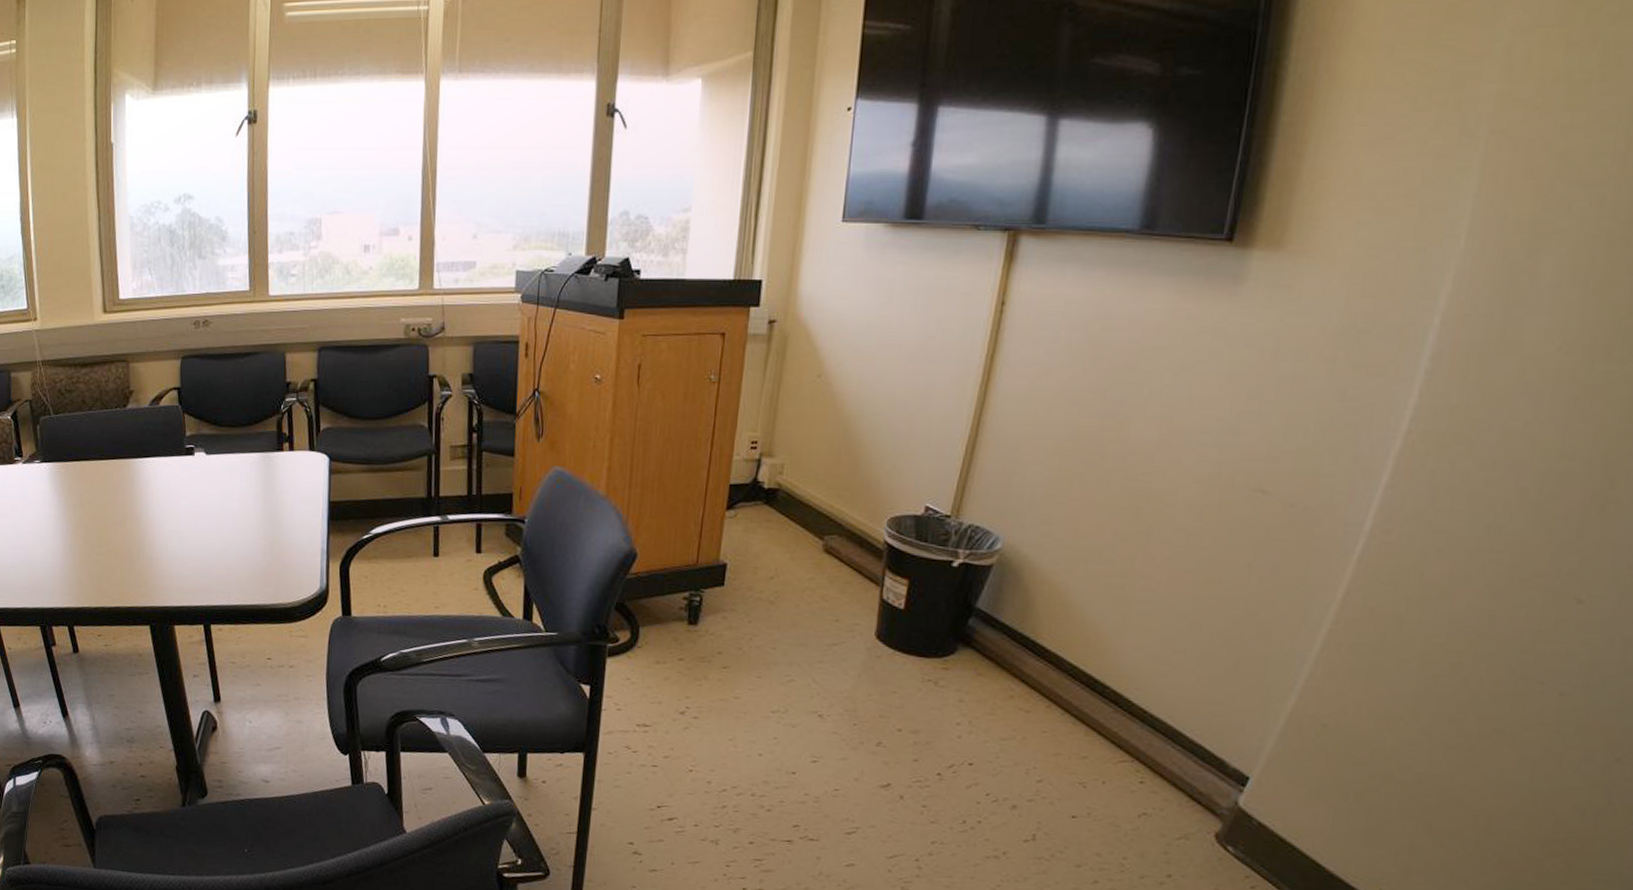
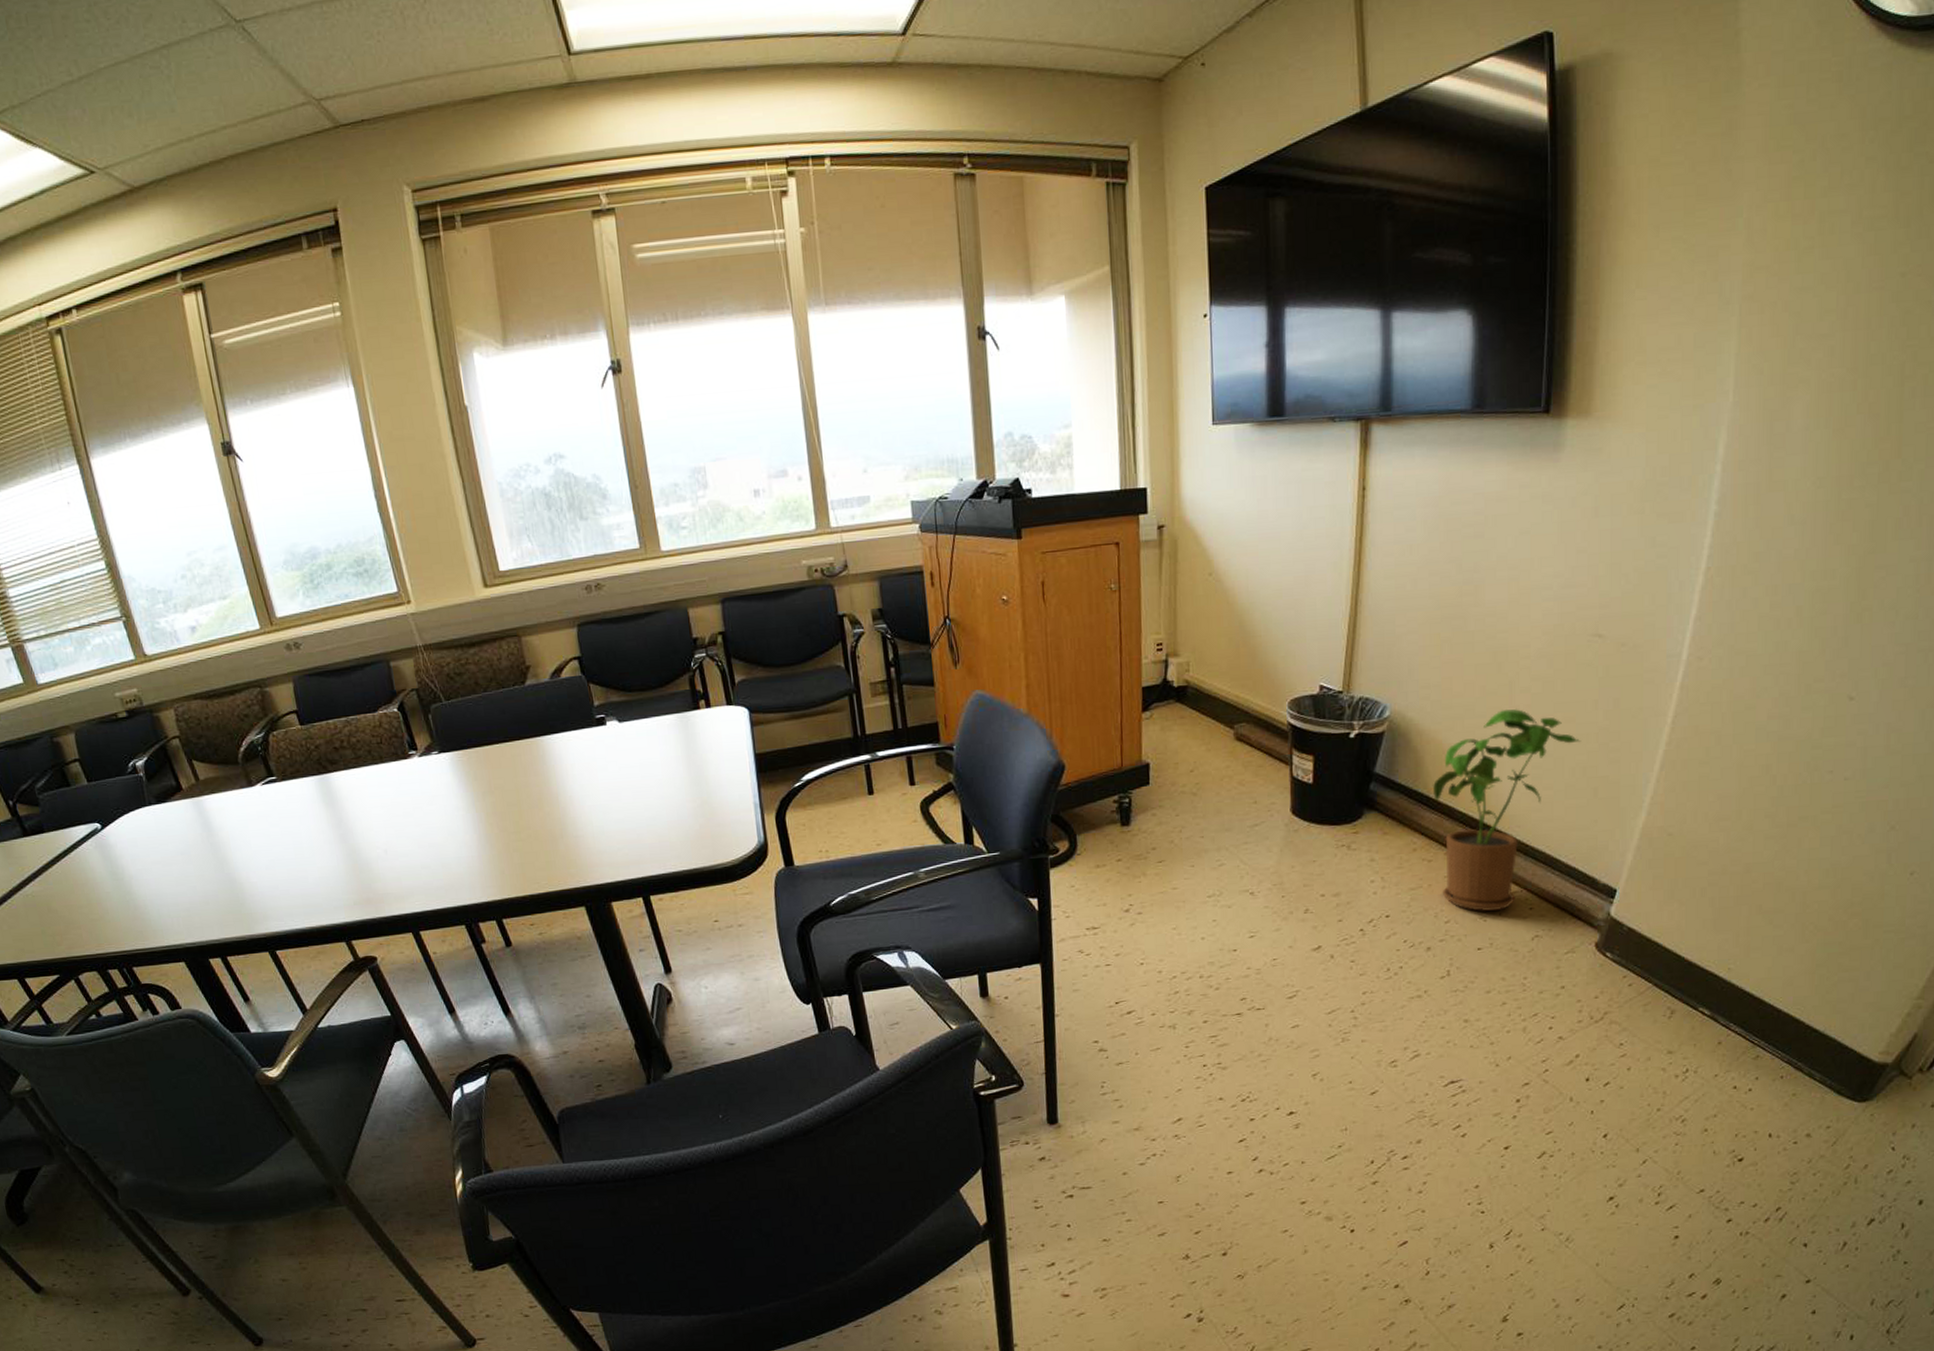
house plant: none [1038,558,1226,778] -> present [1432,708,1581,911]

